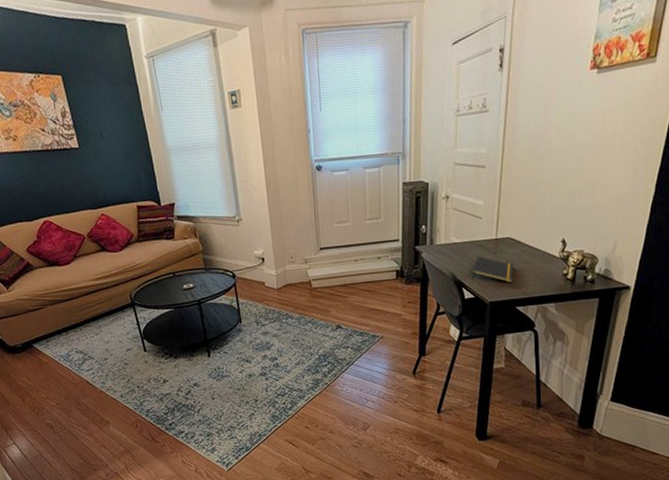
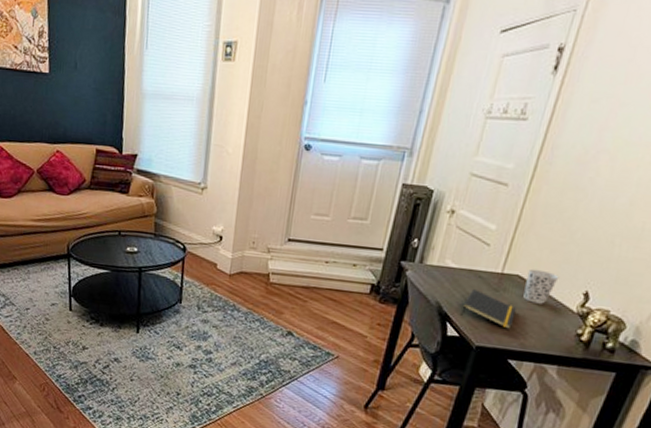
cup: none [516,229,541,257] -> present [523,269,560,304]

